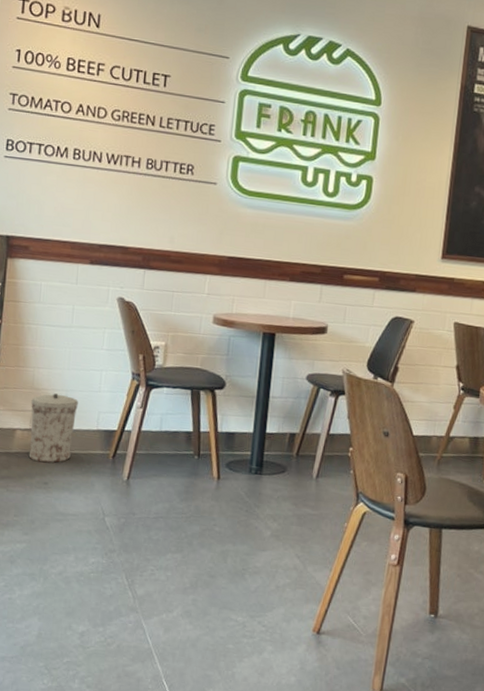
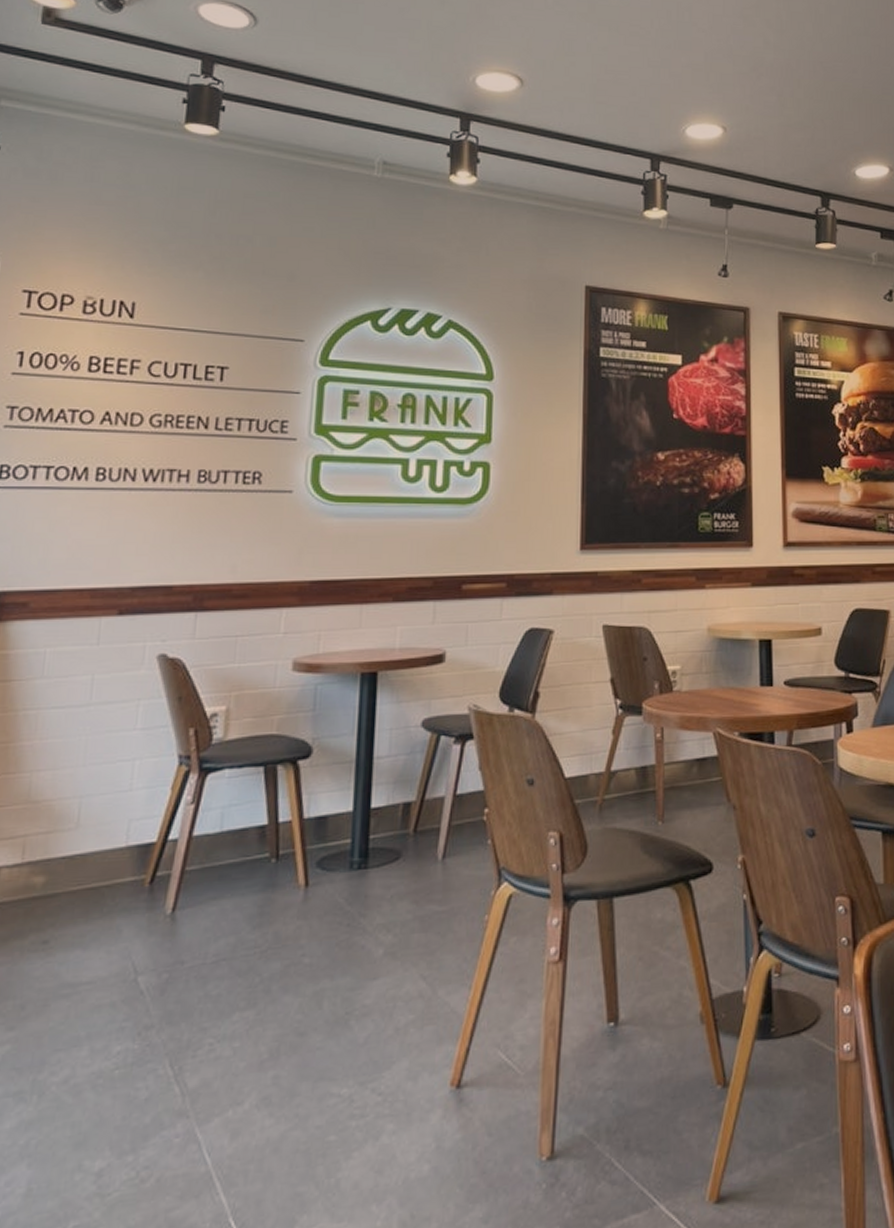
trash can: present [29,393,78,463] -> none [19,804,98,912]

